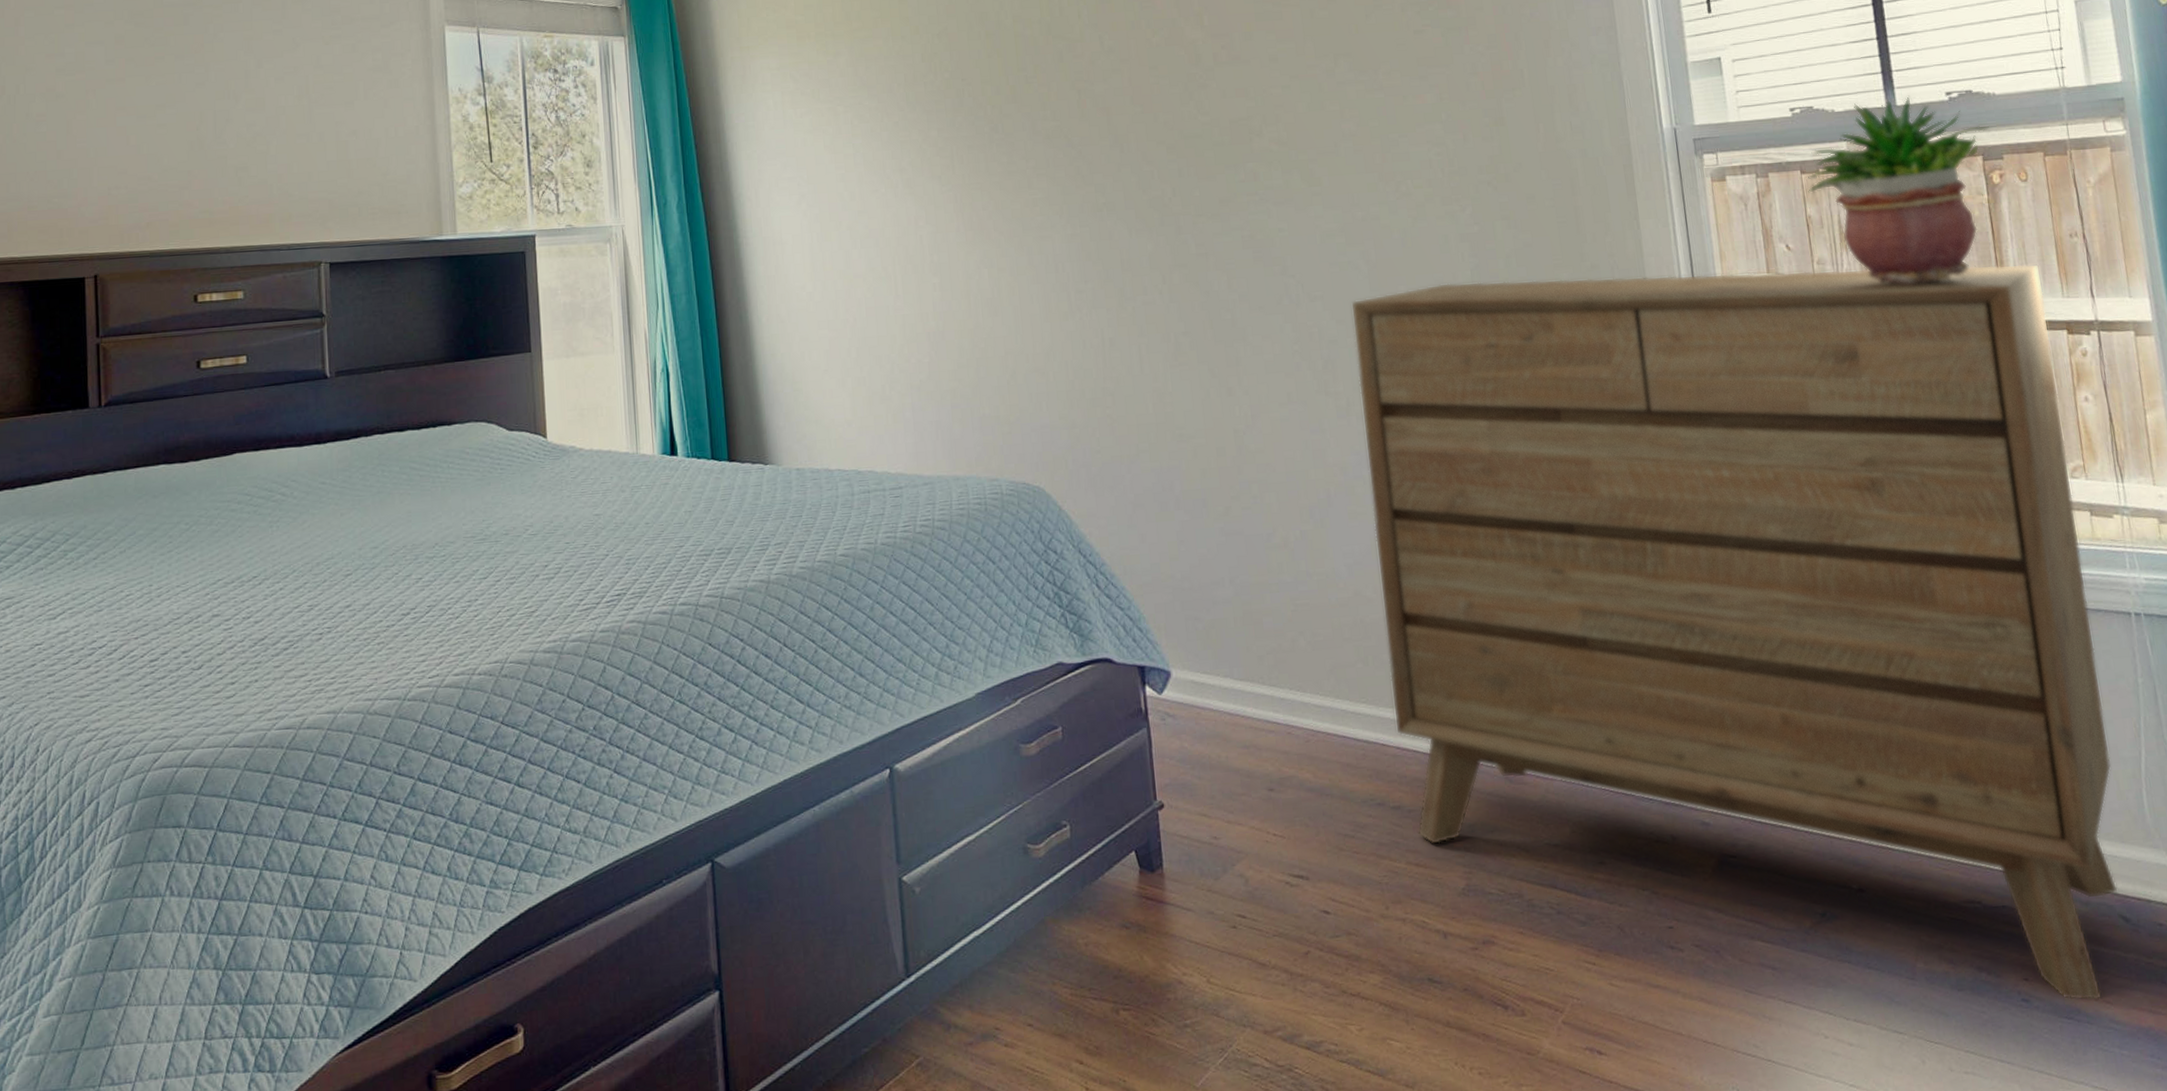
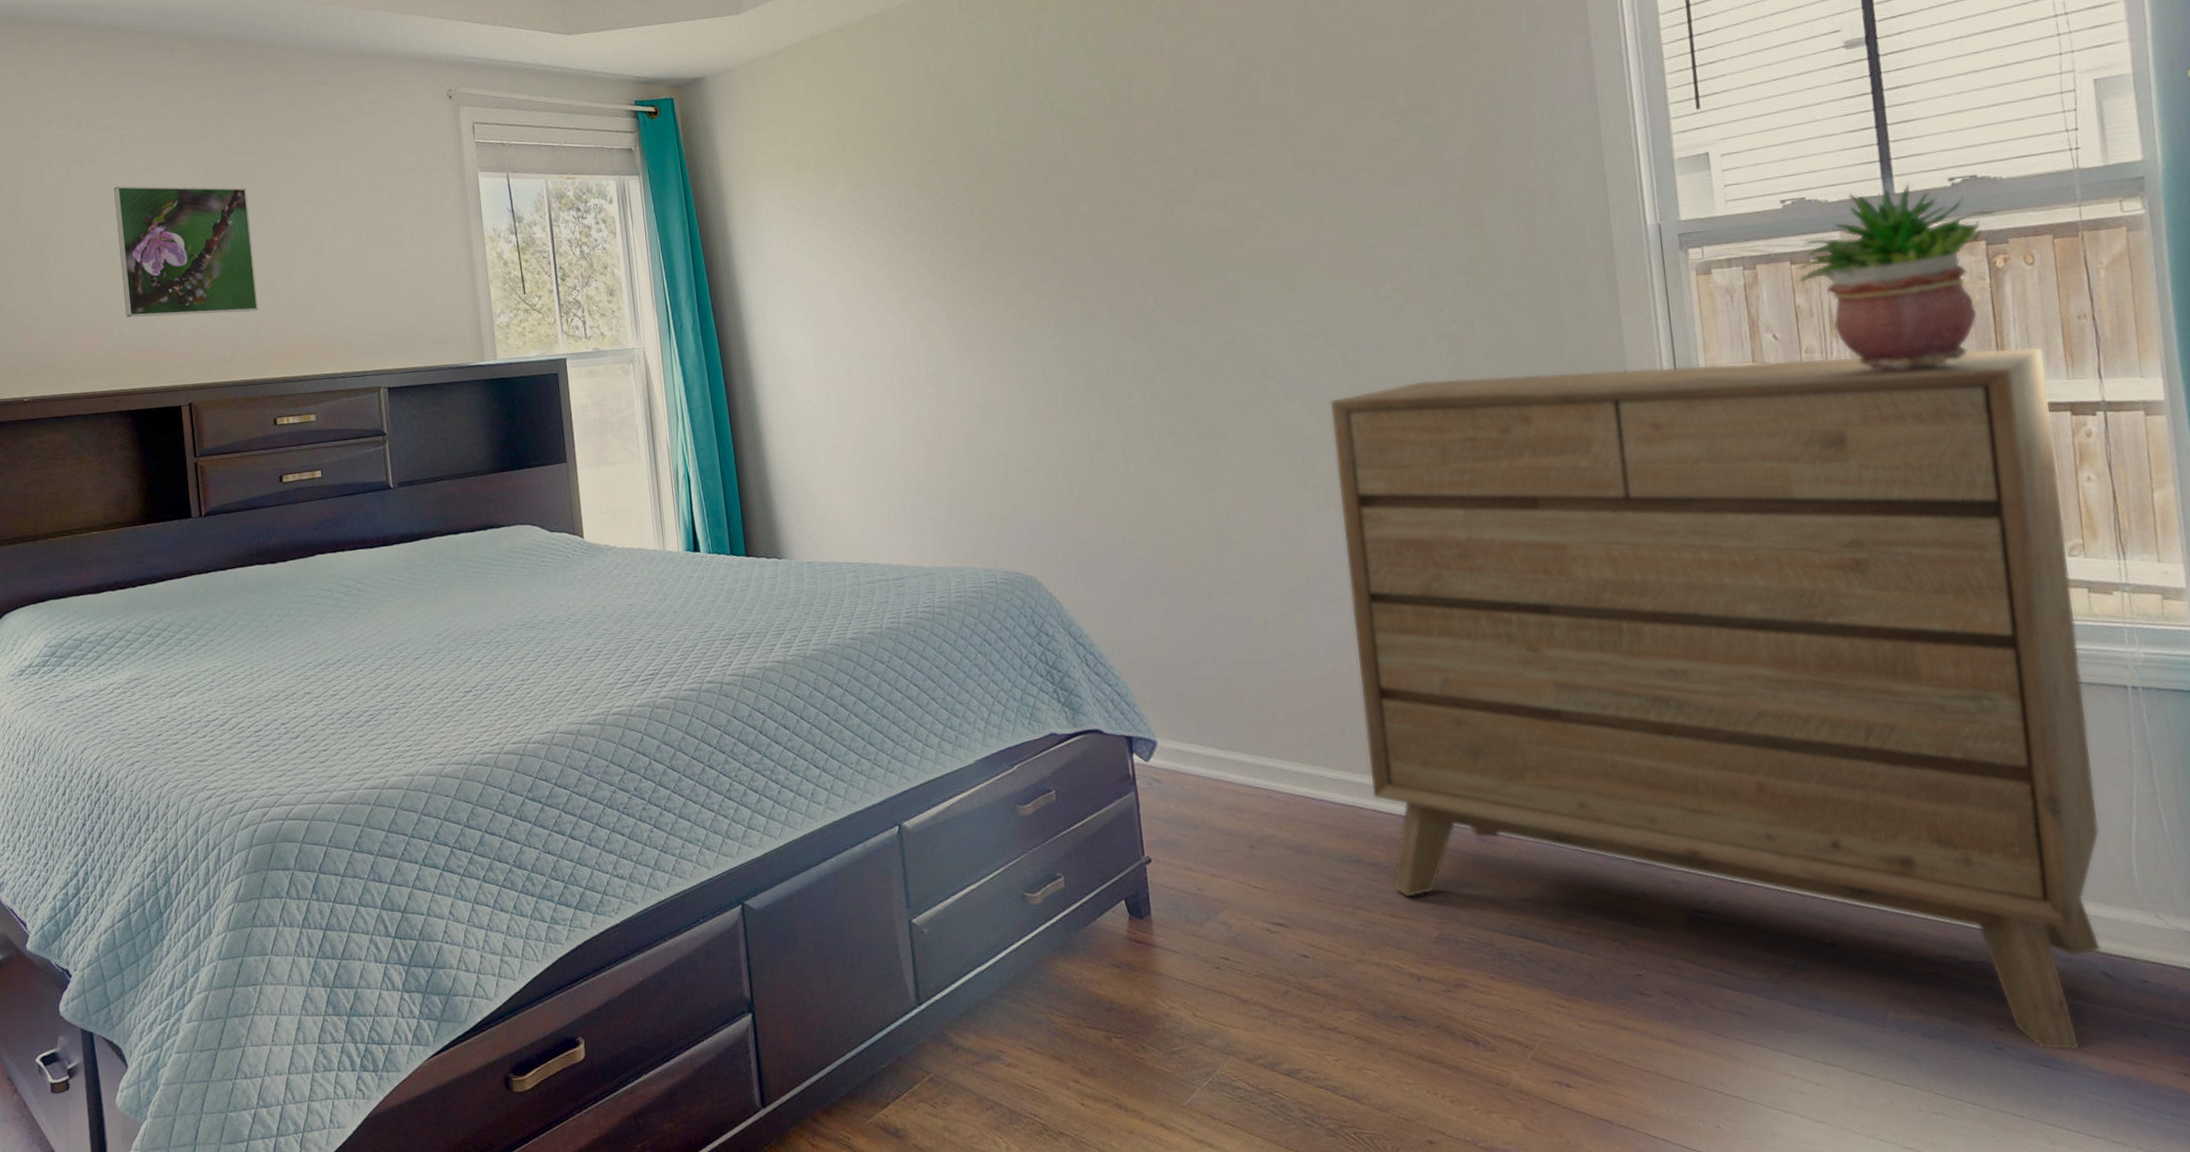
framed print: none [21,25,184,175] -> present [114,186,259,318]

